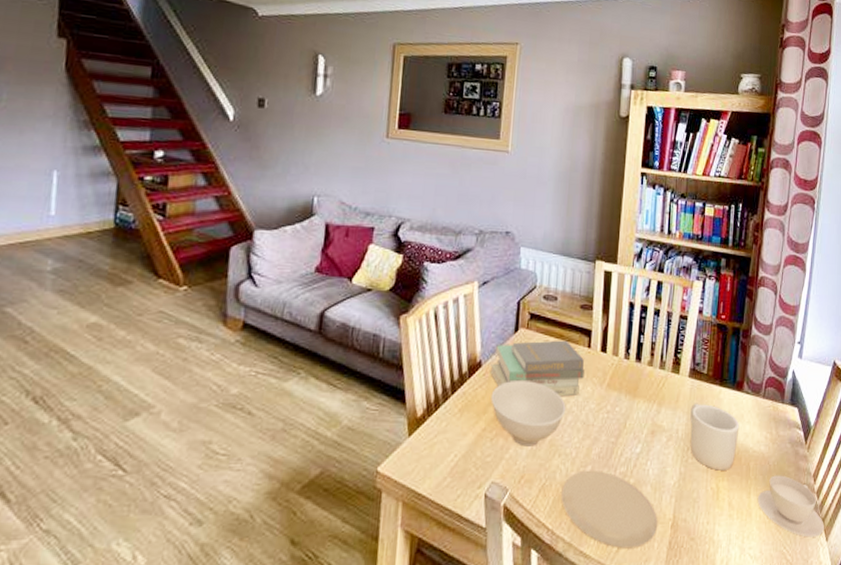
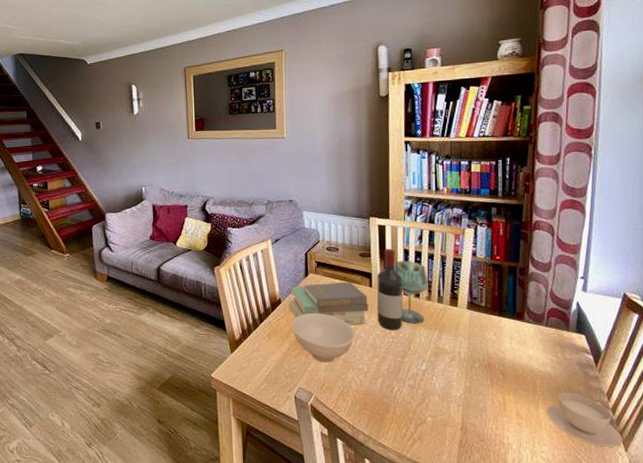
plate: present [561,471,658,549] -> none [358,383,448,444]
wine bottle: none [593,300,626,404] -> present [377,248,403,331]
wine glass: none [616,315,653,395] -> present [393,260,429,324]
mug: present [690,403,740,471] -> none [471,330,523,386]

